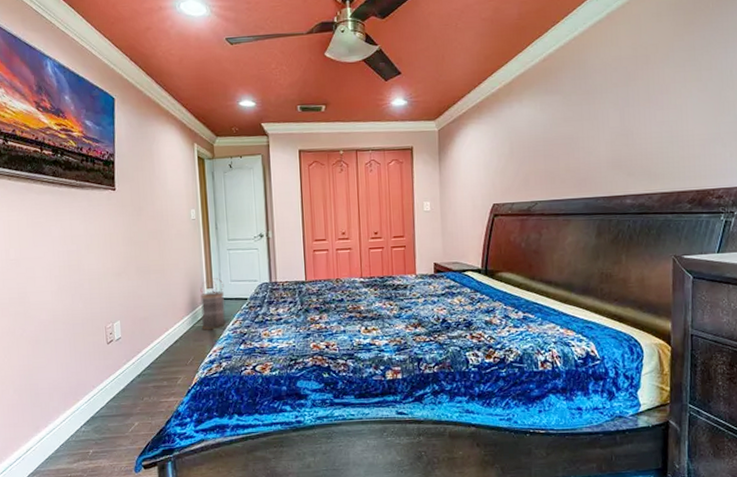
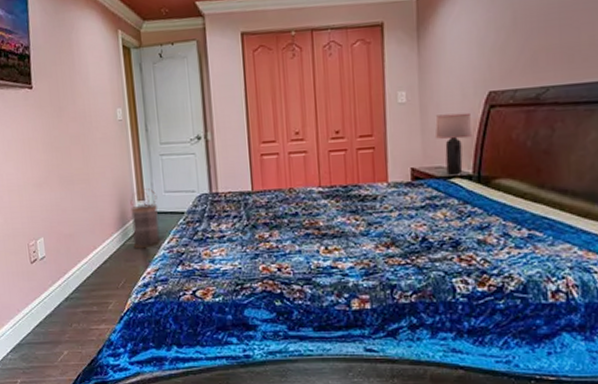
table lamp: none [452,220,481,269] -> present [434,112,473,175]

